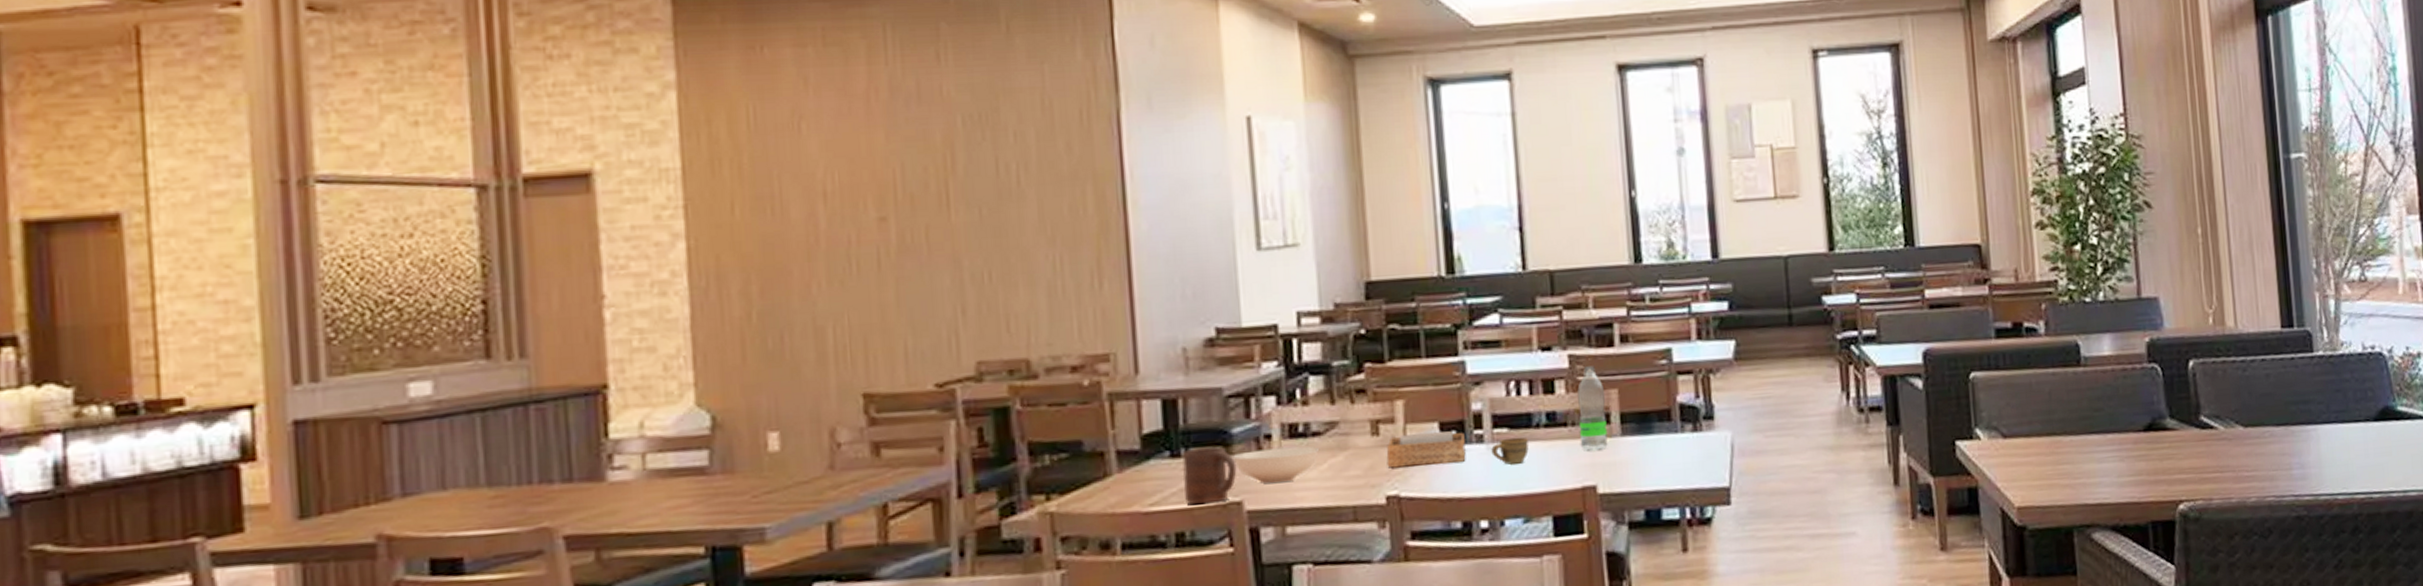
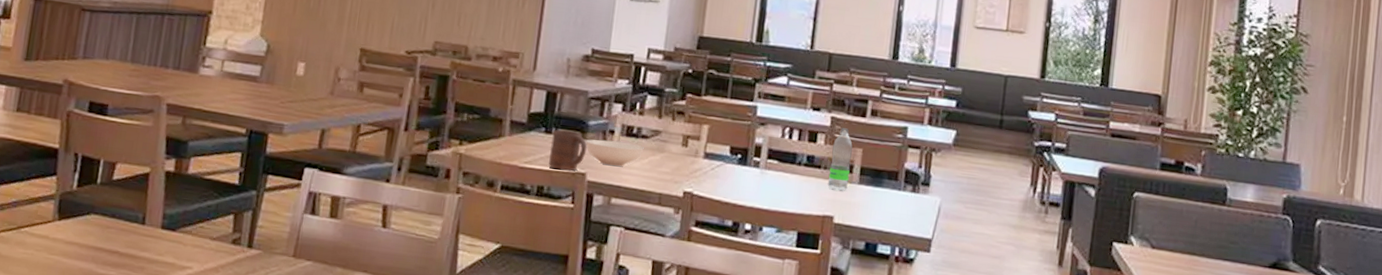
napkin holder: present [1386,431,1466,468] -> none [688,150,747,179]
cup: present [1491,437,1529,465] -> none [763,167,791,189]

